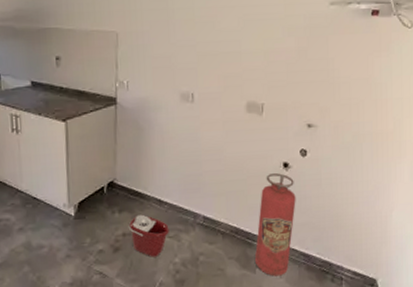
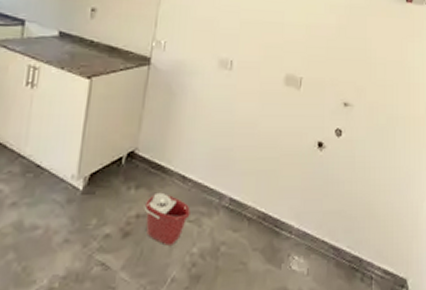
fire extinguisher: present [255,173,296,277] -> none [282,153,329,274]

